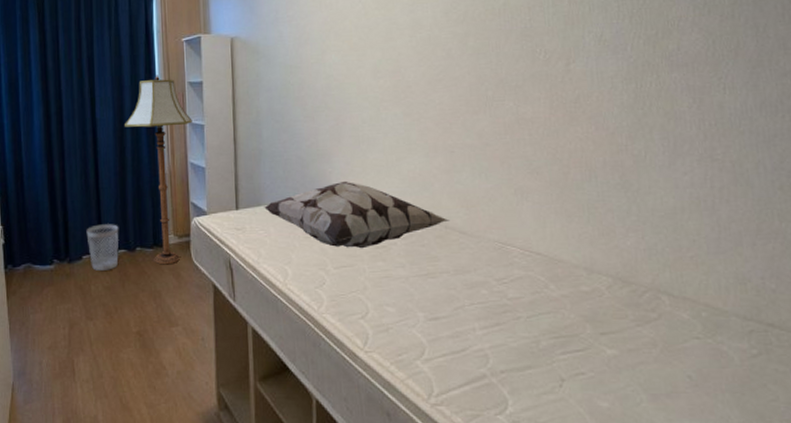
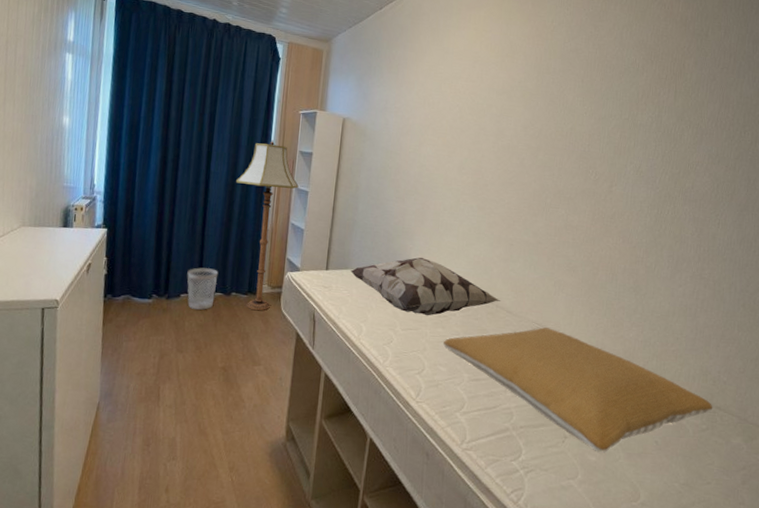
pillow: none [387,246,763,396] -> present [443,327,713,453]

